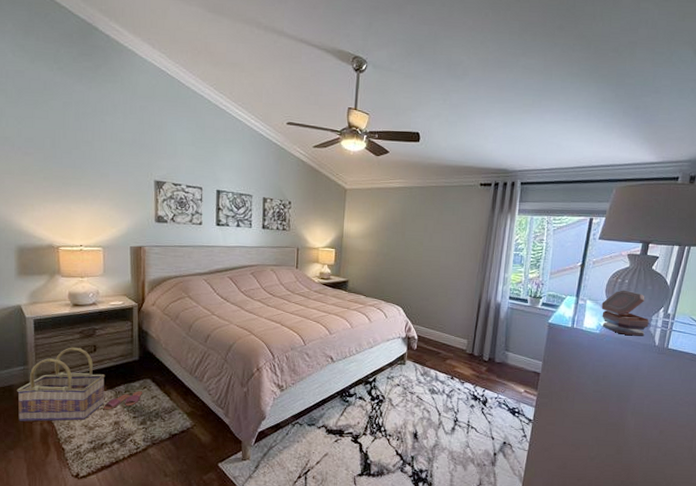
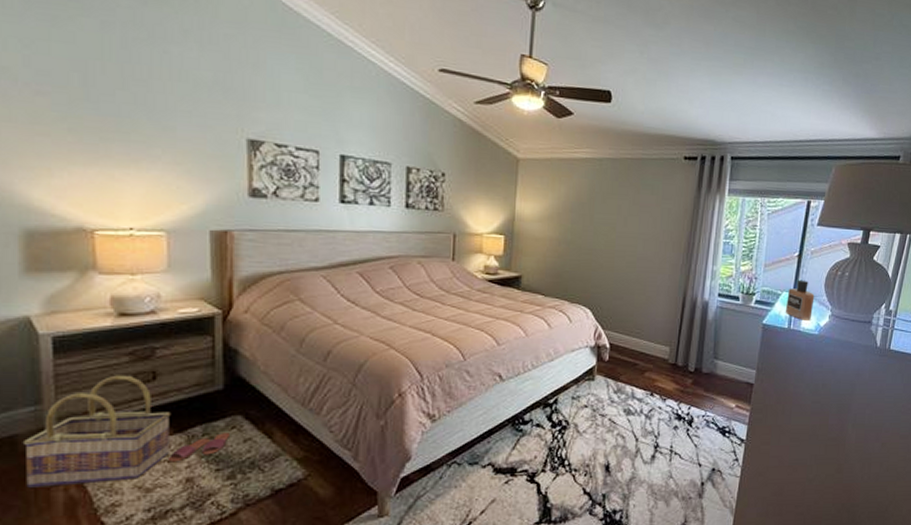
perfume: none [569,286,596,321] -> present [785,279,815,320]
jewelry box: present [601,290,649,336] -> none [820,284,870,337]

